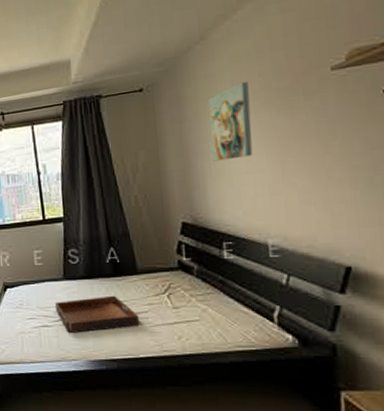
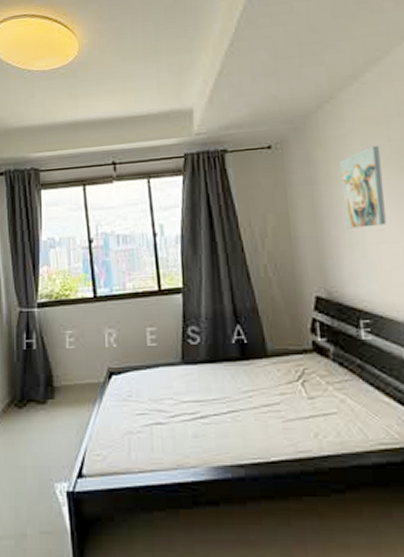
serving tray: present [55,295,140,333] -> none [171,383,271,432]

